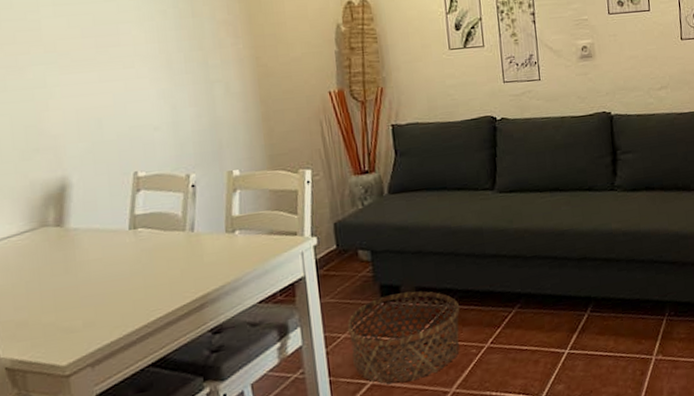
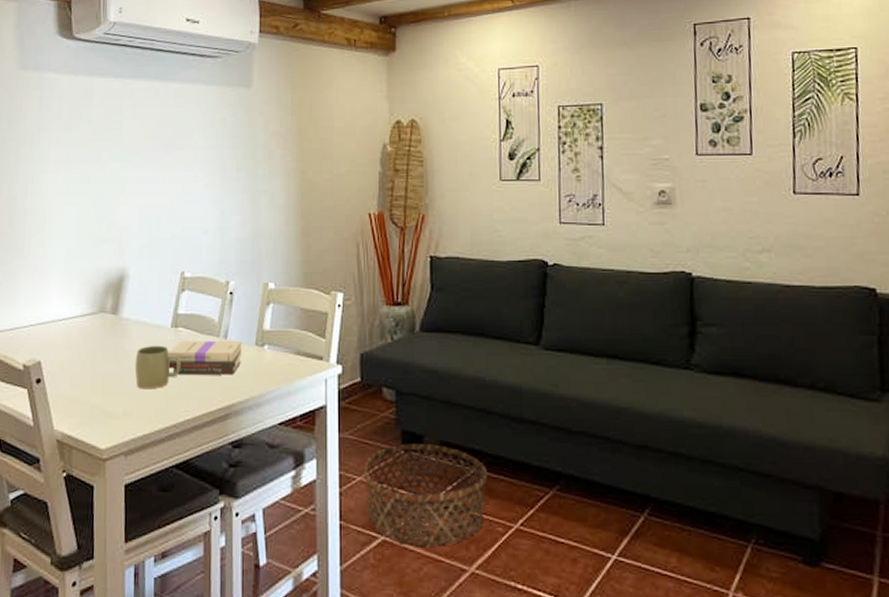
mug: none [90,249,146,296] -> present [134,345,181,389]
books: none [128,231,212,275] -> present [167,341,242,375]

